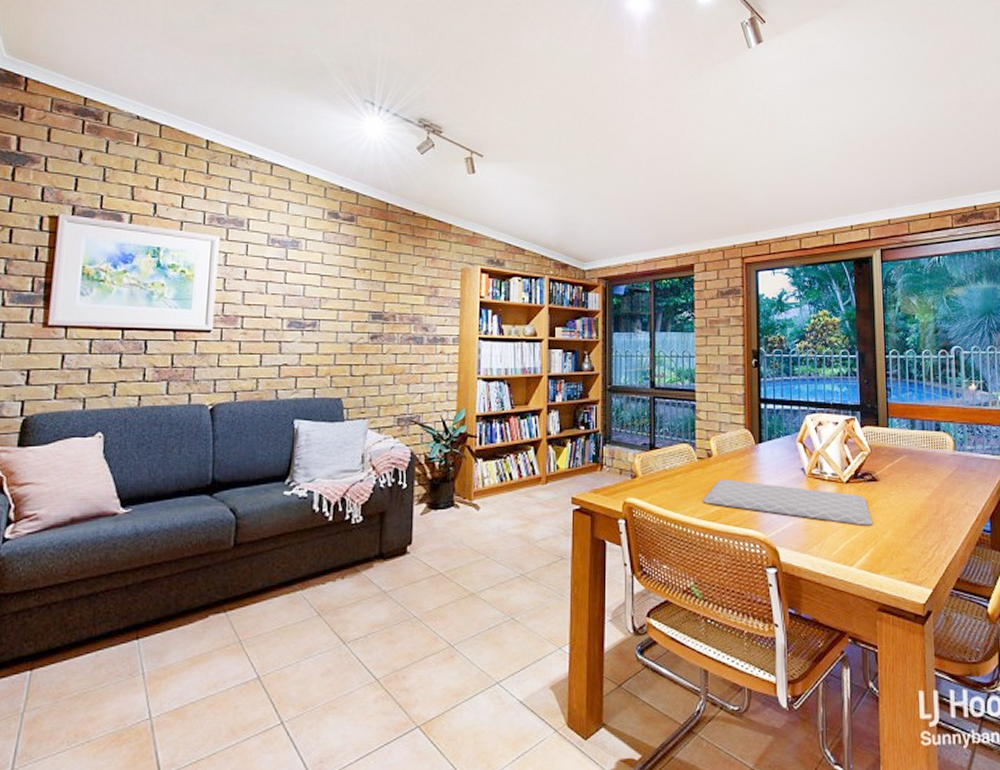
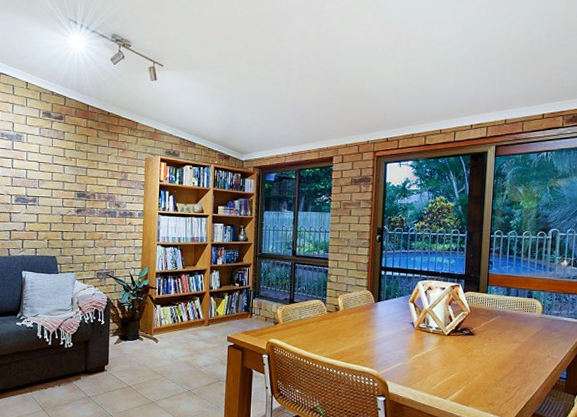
placemat: present [702,479,873,526] -> none [329,328,467,369]

